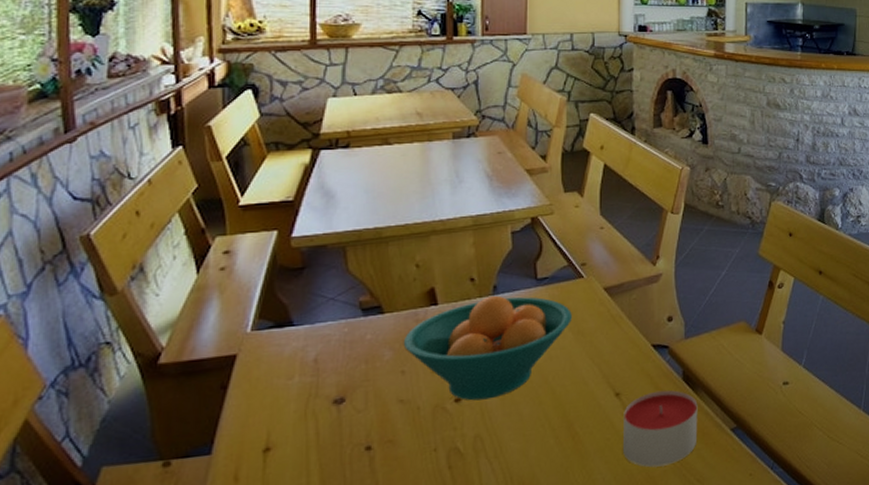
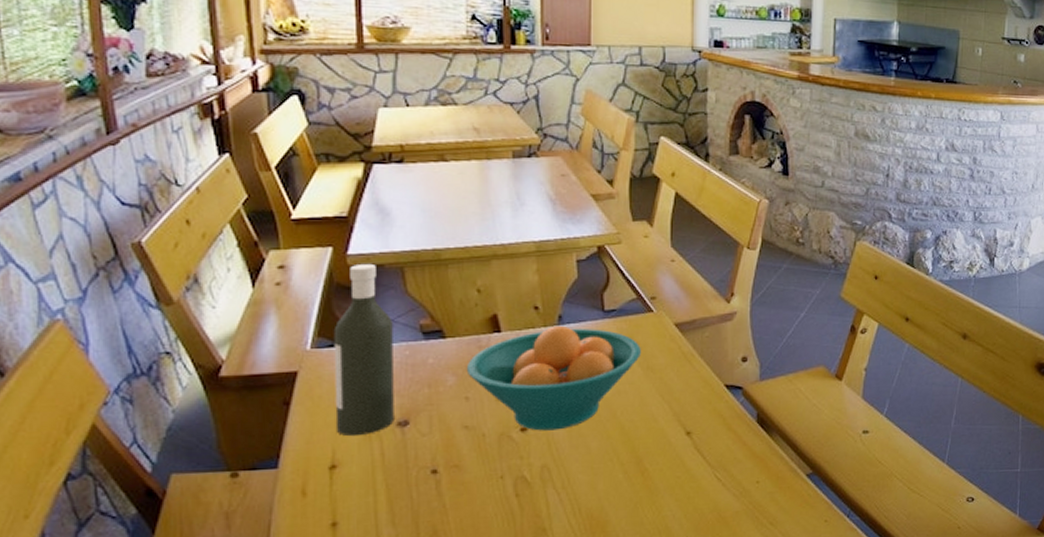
bottle: none [271,244,333,417] -> present [333,263,394,437]
candle: present [623,390,698,468] -> none [694,431,772,508]

